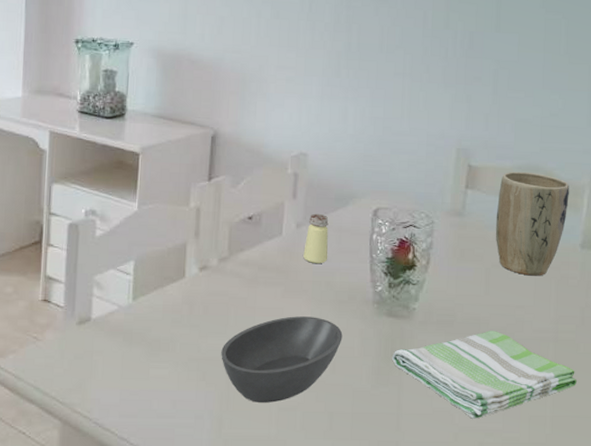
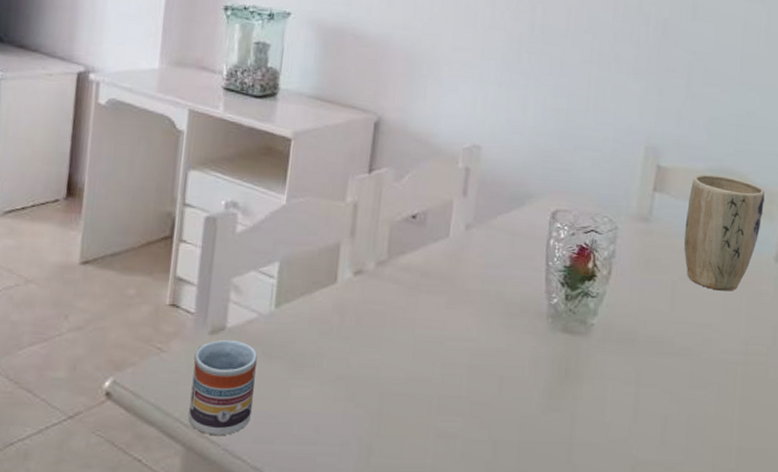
cup: none [63,329,120,412] -> present [188,339,258,436]
bowl: present [221,316,343,403] -> none [373,330,512,429]
saltshaker: present [303,213,329,264] -> none [471,213,502,272]
dish towel: present [391,331,577,419] -> none [565,351,766,450]

